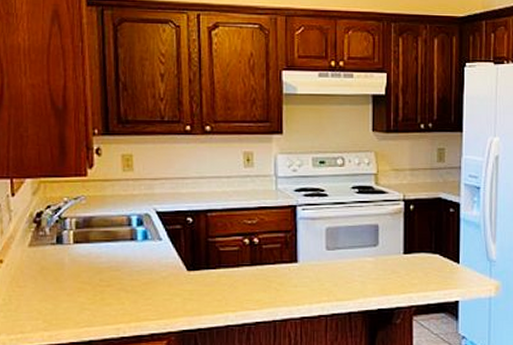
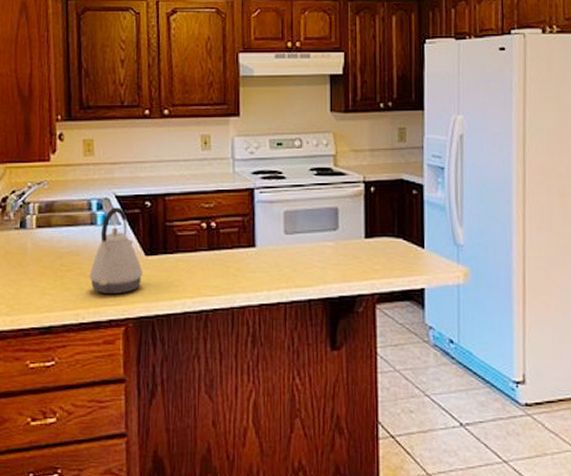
kettle: none [130,223,185,309] -> present [89,207,143,295]

